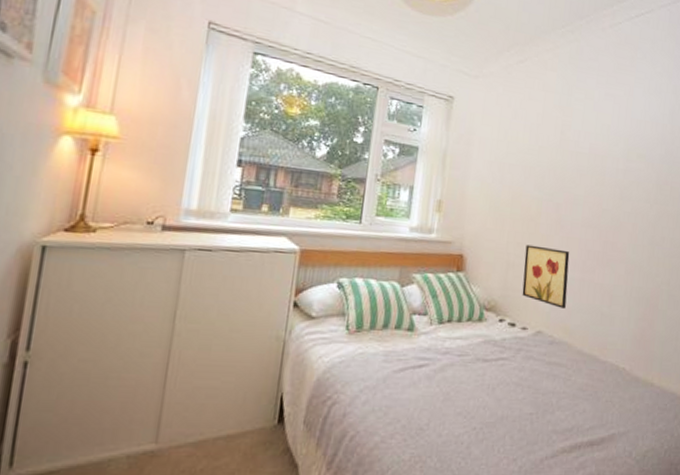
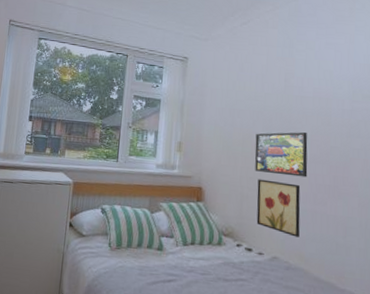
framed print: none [523,192,580,243] -> present [254,132,308,178]

